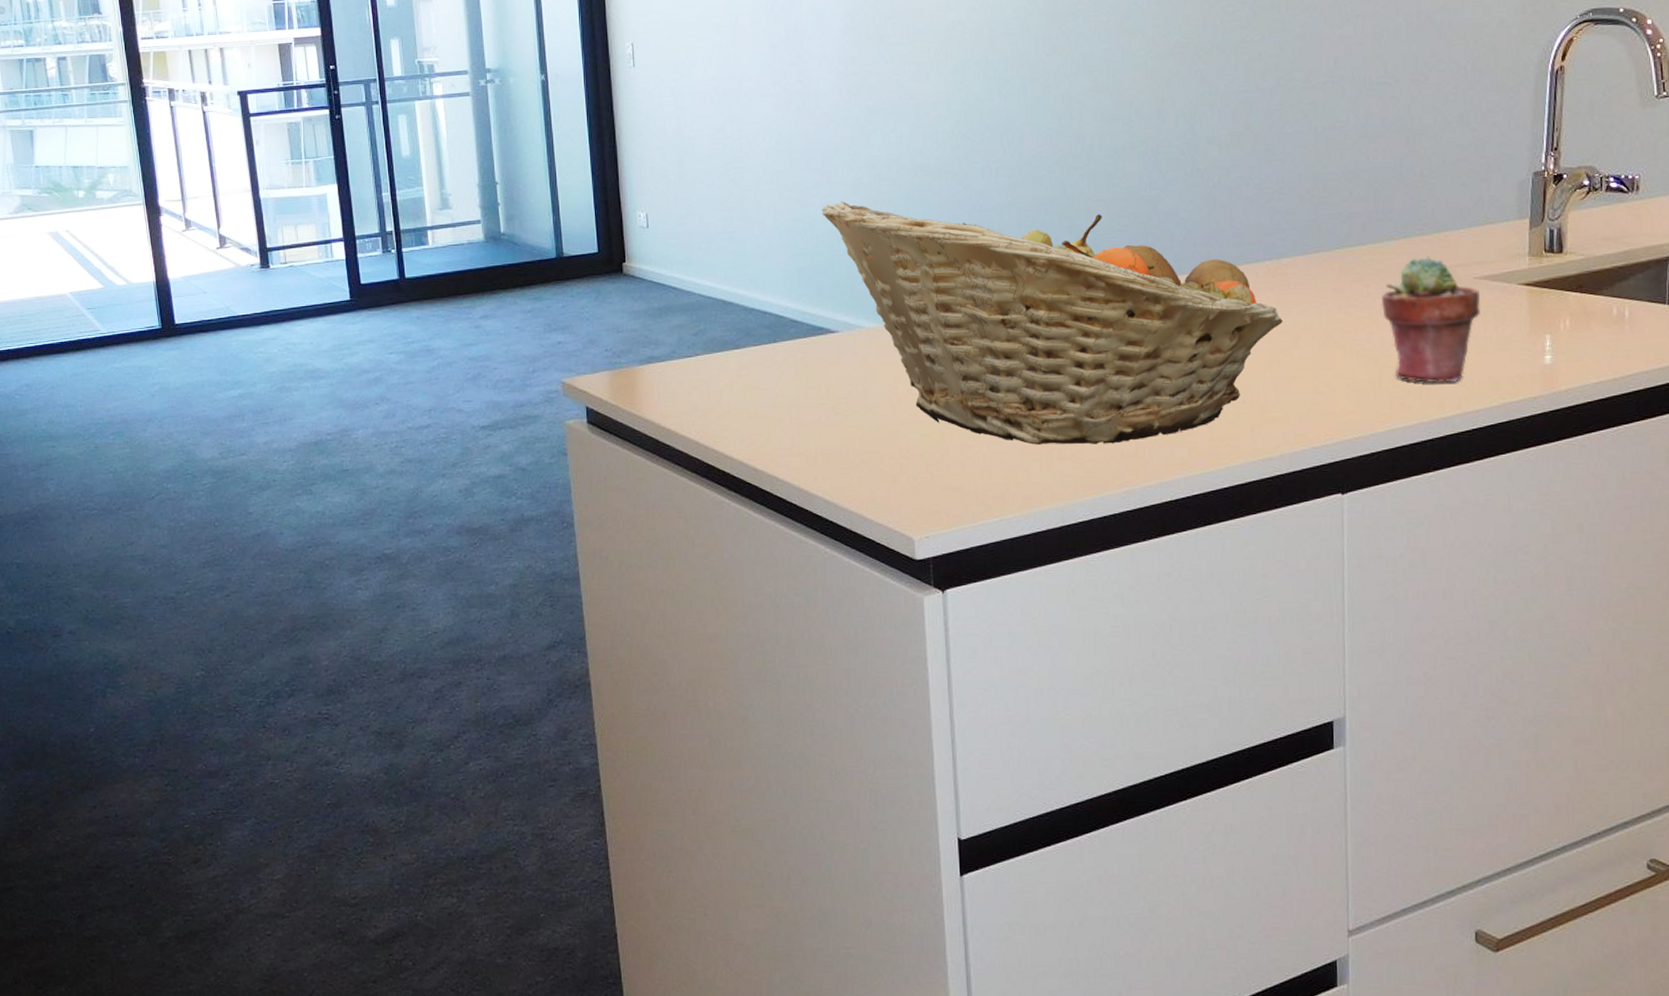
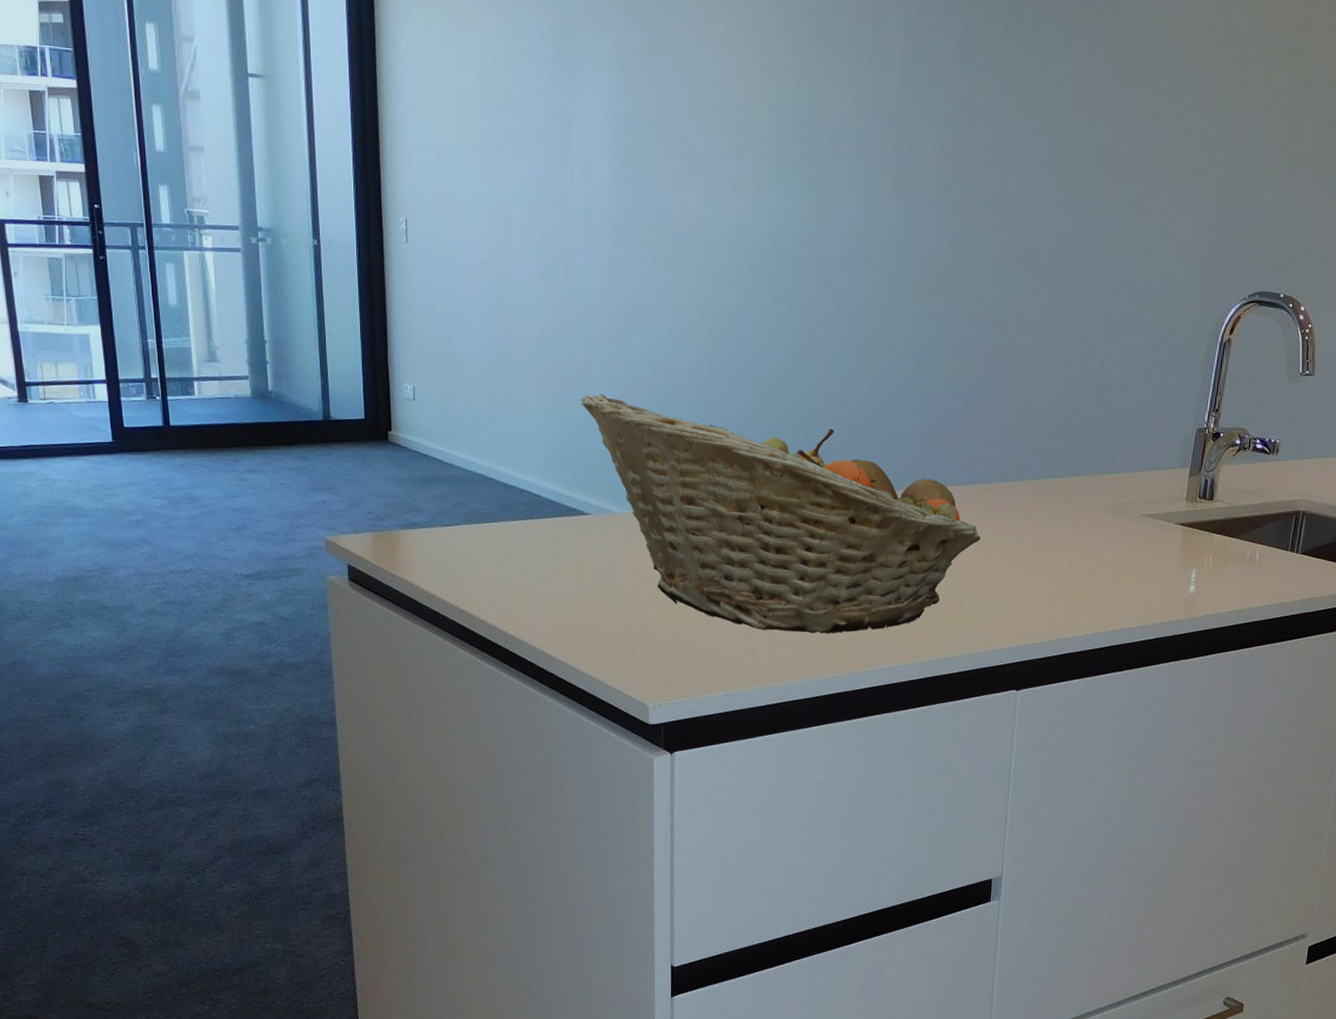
potted succulent: present [1381,256,1481,383] -> none [1063,493,1144,603]

